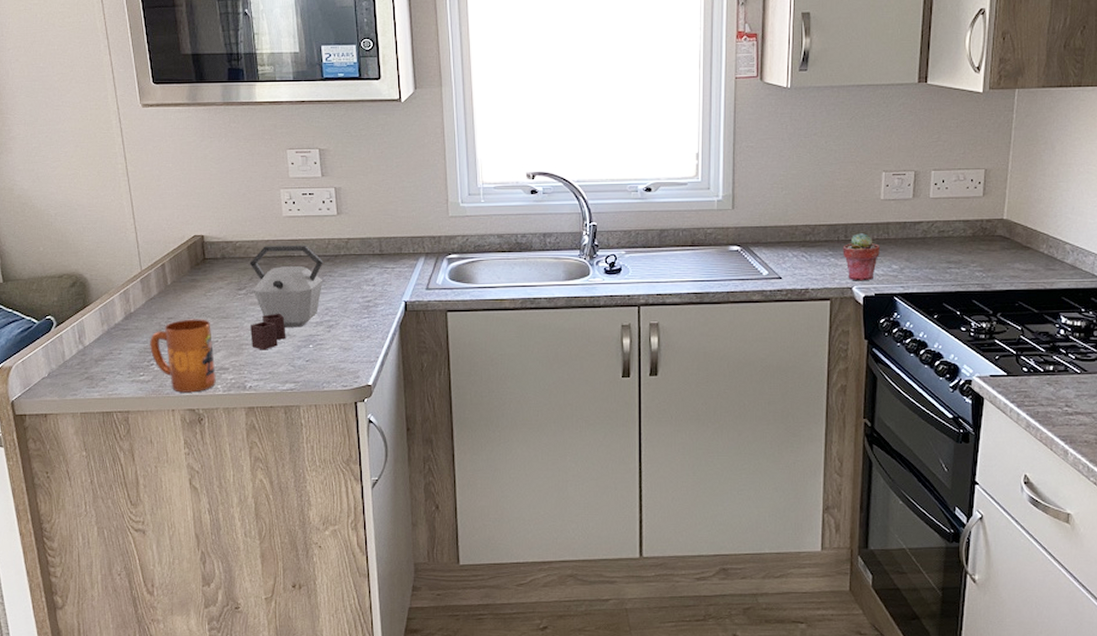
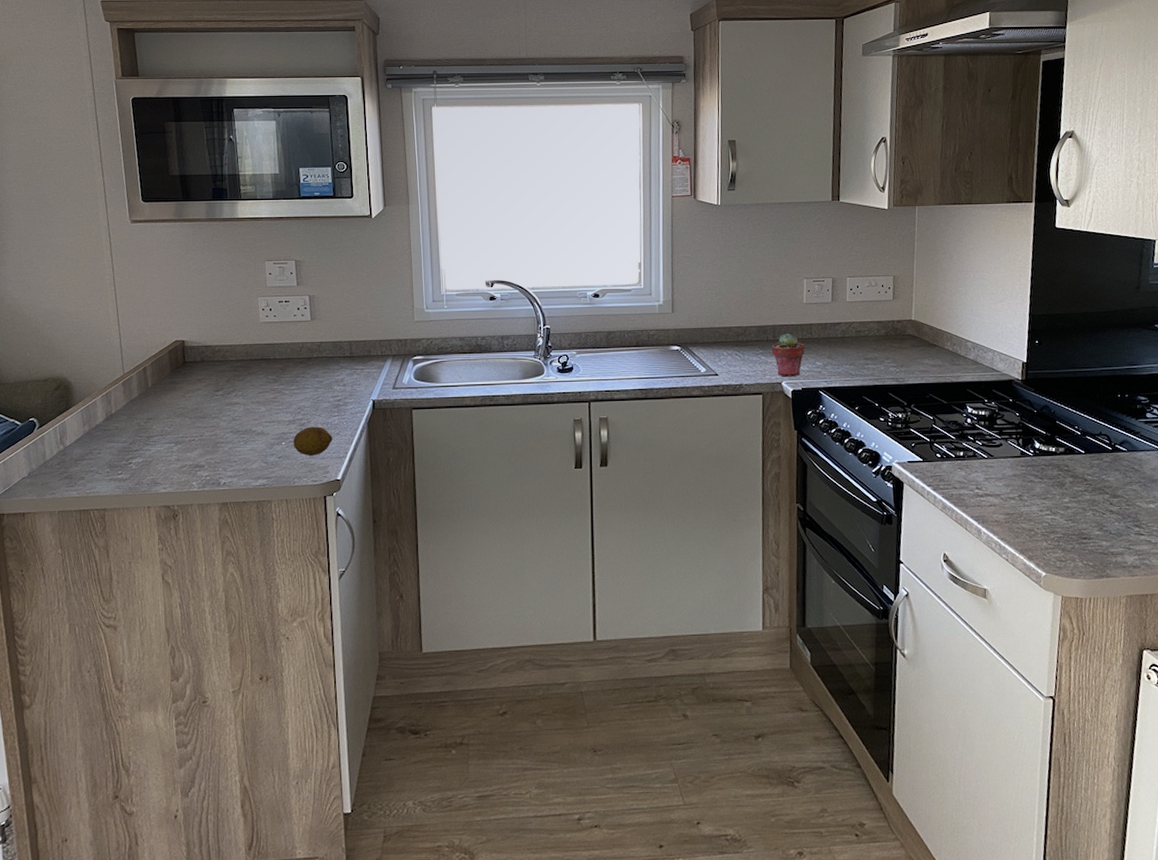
mug: present [150,319,216,393] -> none [129,419,192,490]
kettle: present [249,244,323,350] -> none [226,348,297,448]
fruit: none [321,329,363,359] -> present [293,426,333,455]

